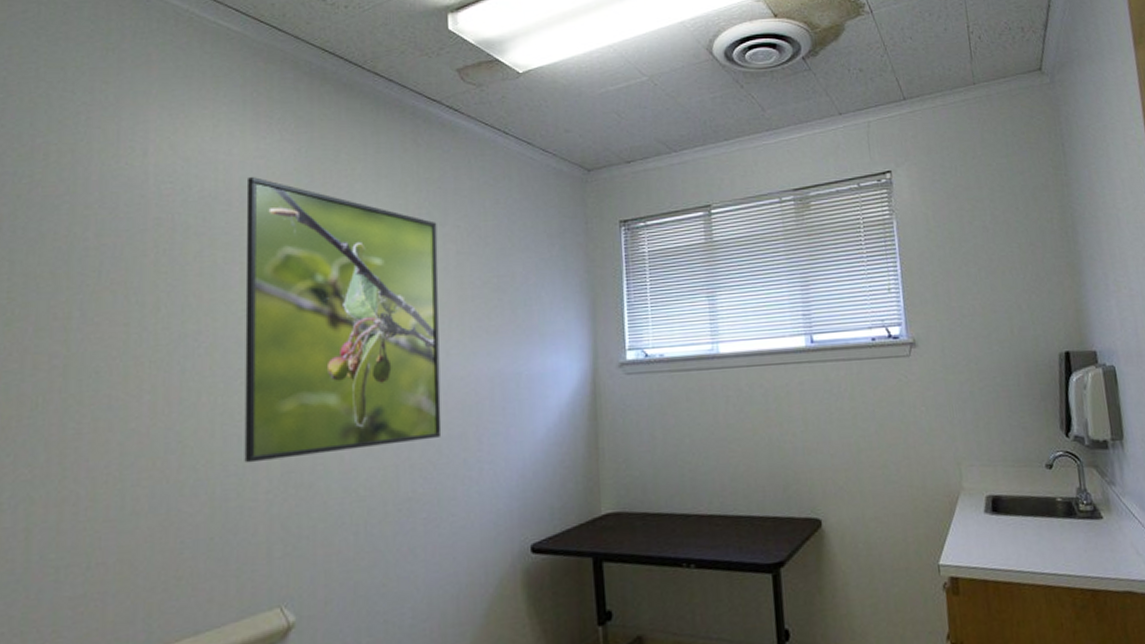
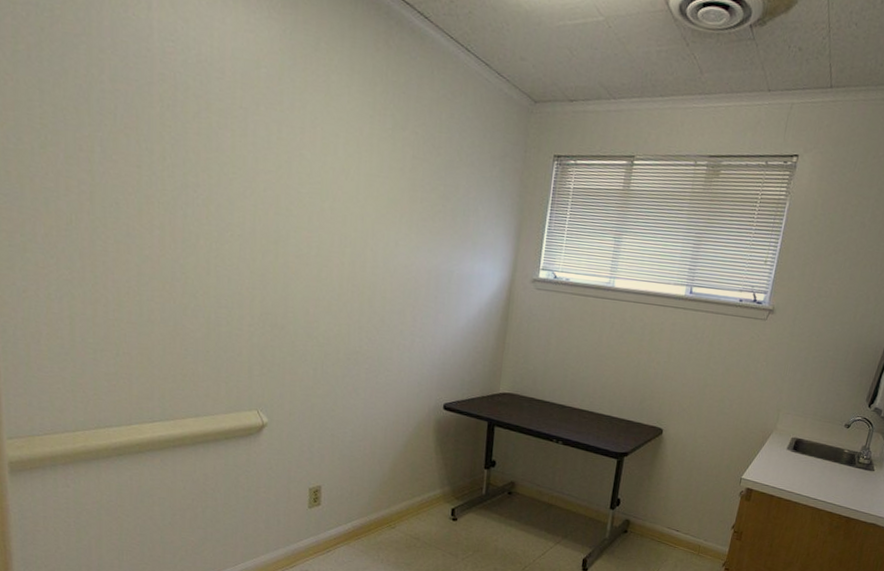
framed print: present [244,176,442,463] -> none [233,48,399,310]

